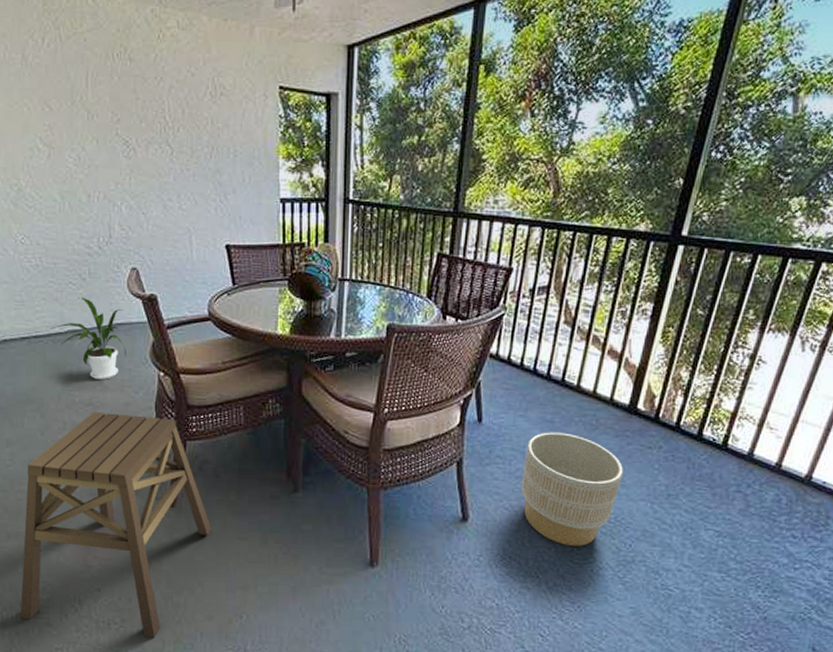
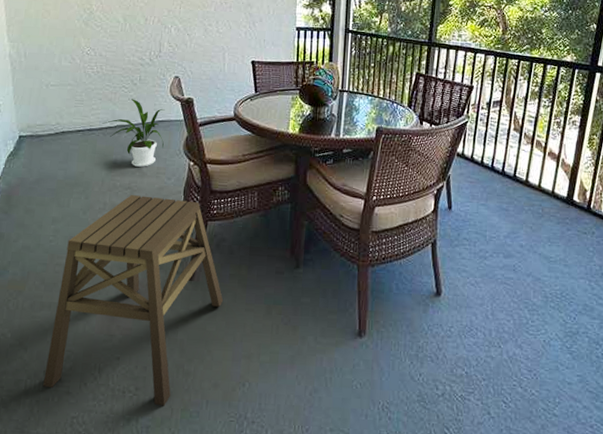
planter: present [521,432,624,546] -> none [484,218,566,319]

